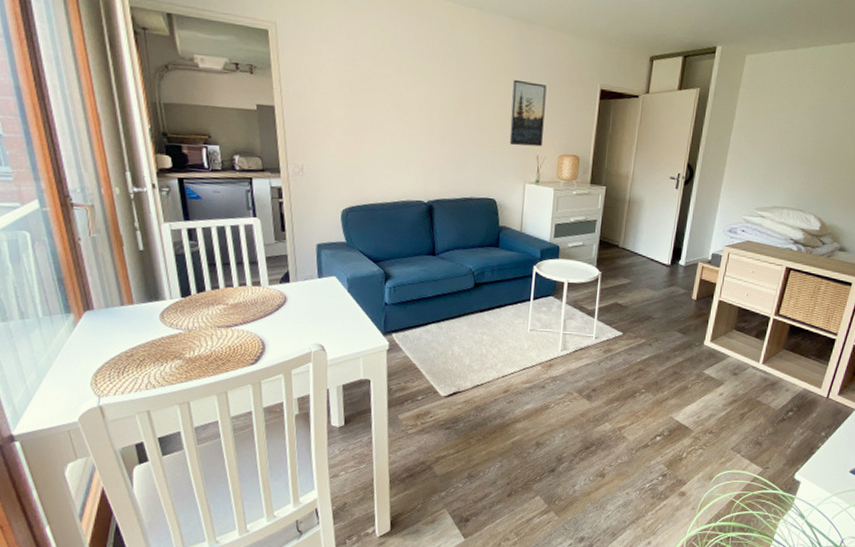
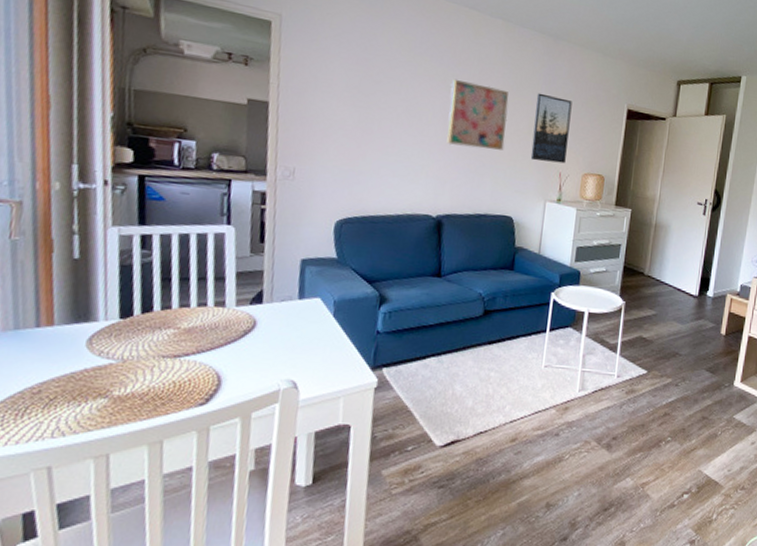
wall art: none [431,71,487,138] -> present [446,79,509,150]

